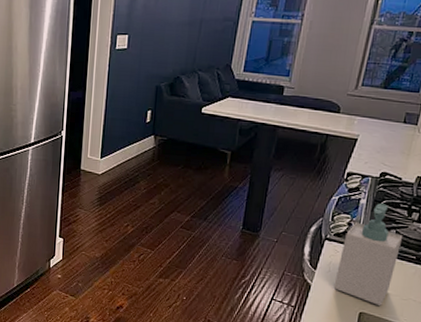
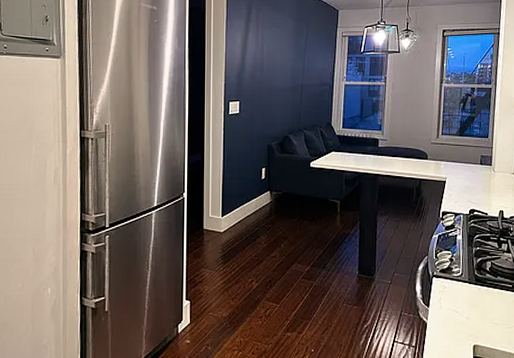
soap bottle: present [333,203,403,306] -> none [447,238,498,336]

